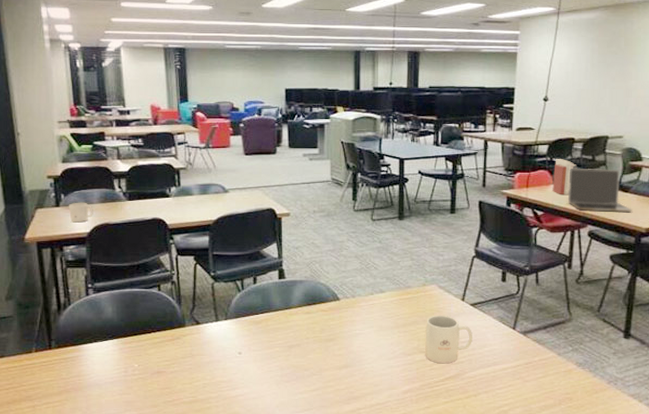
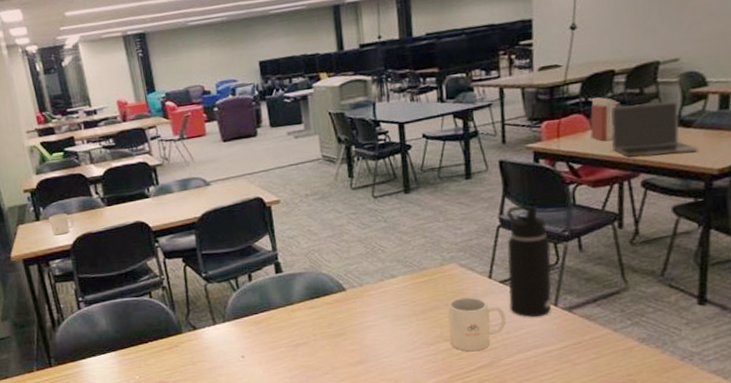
water bottle: none [477,241,514,337] -> present [506,204,552,317]

